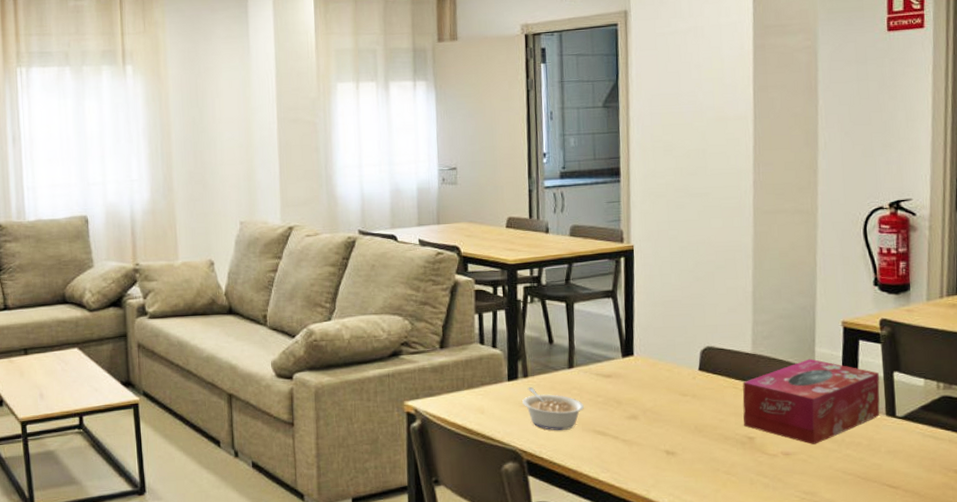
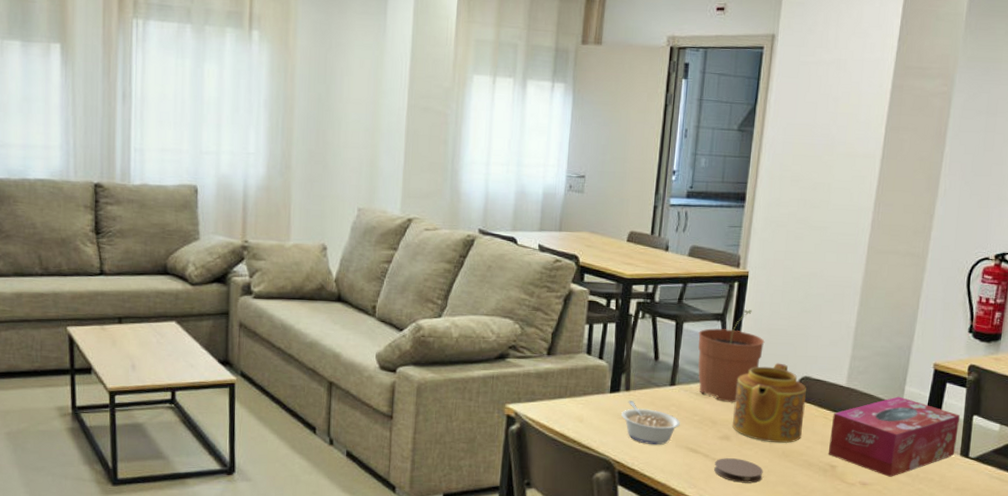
plant pot: none [590,284,660,381] -> present [698,309,765,403]
coaster: none [625,438,678,463] -> present [714,458,763,483]
teapot: none [637,335,713,418] -> present [732,363,806,443]

